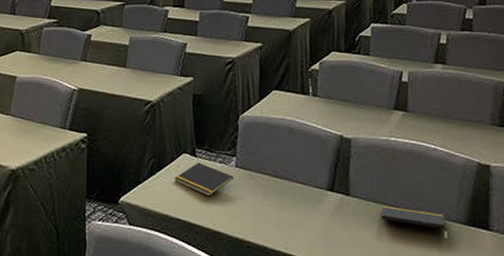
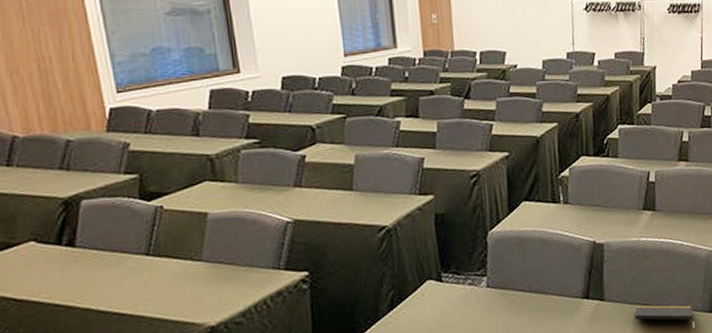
notepad: present [174,162,234,197] -> none [418,287,486,323]

